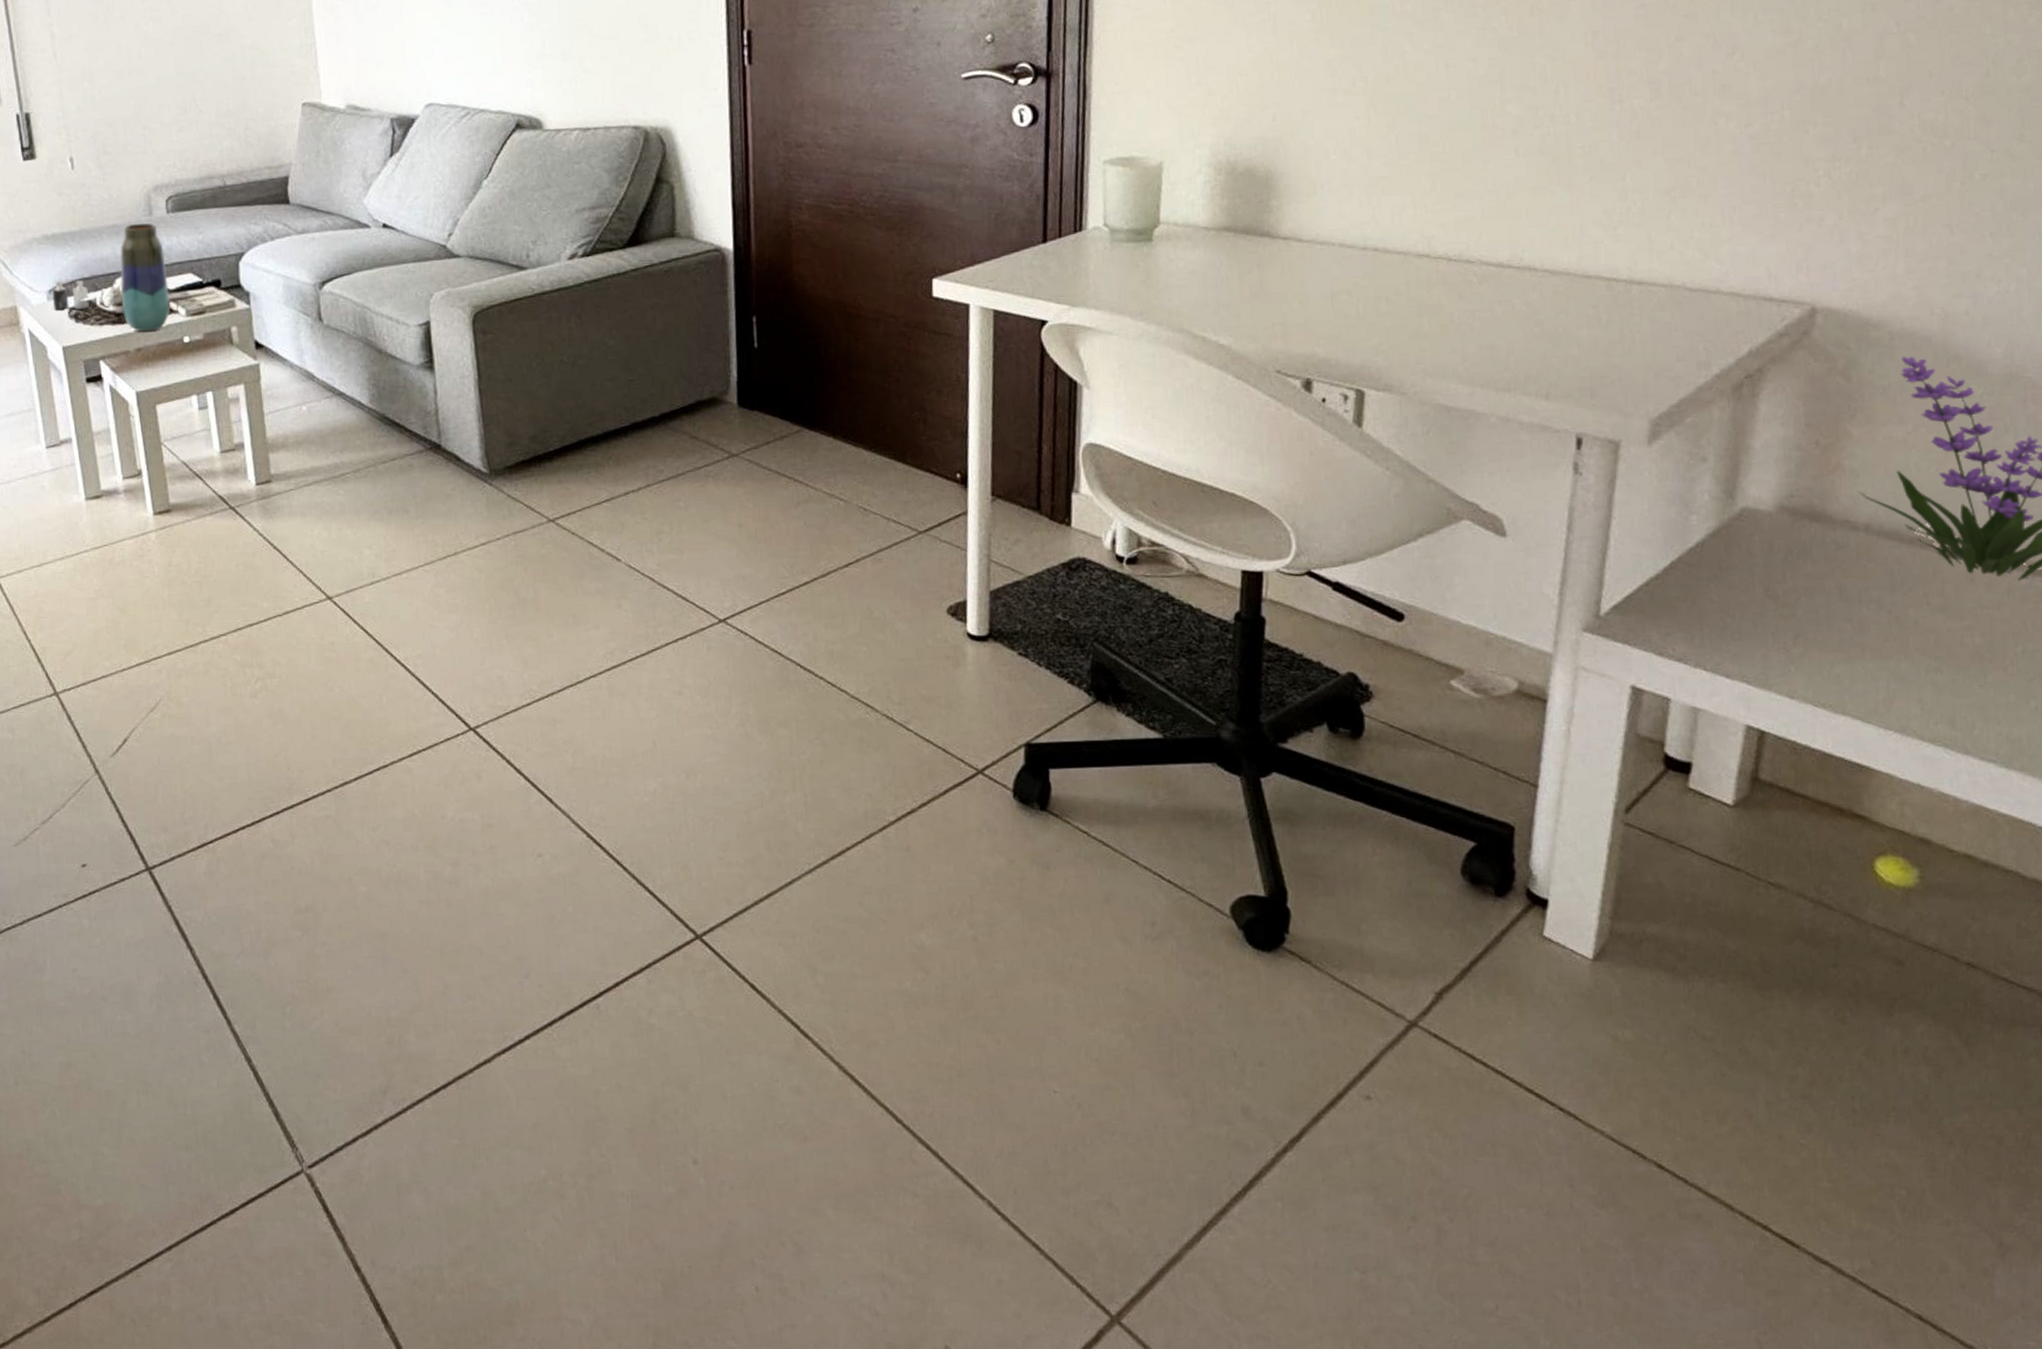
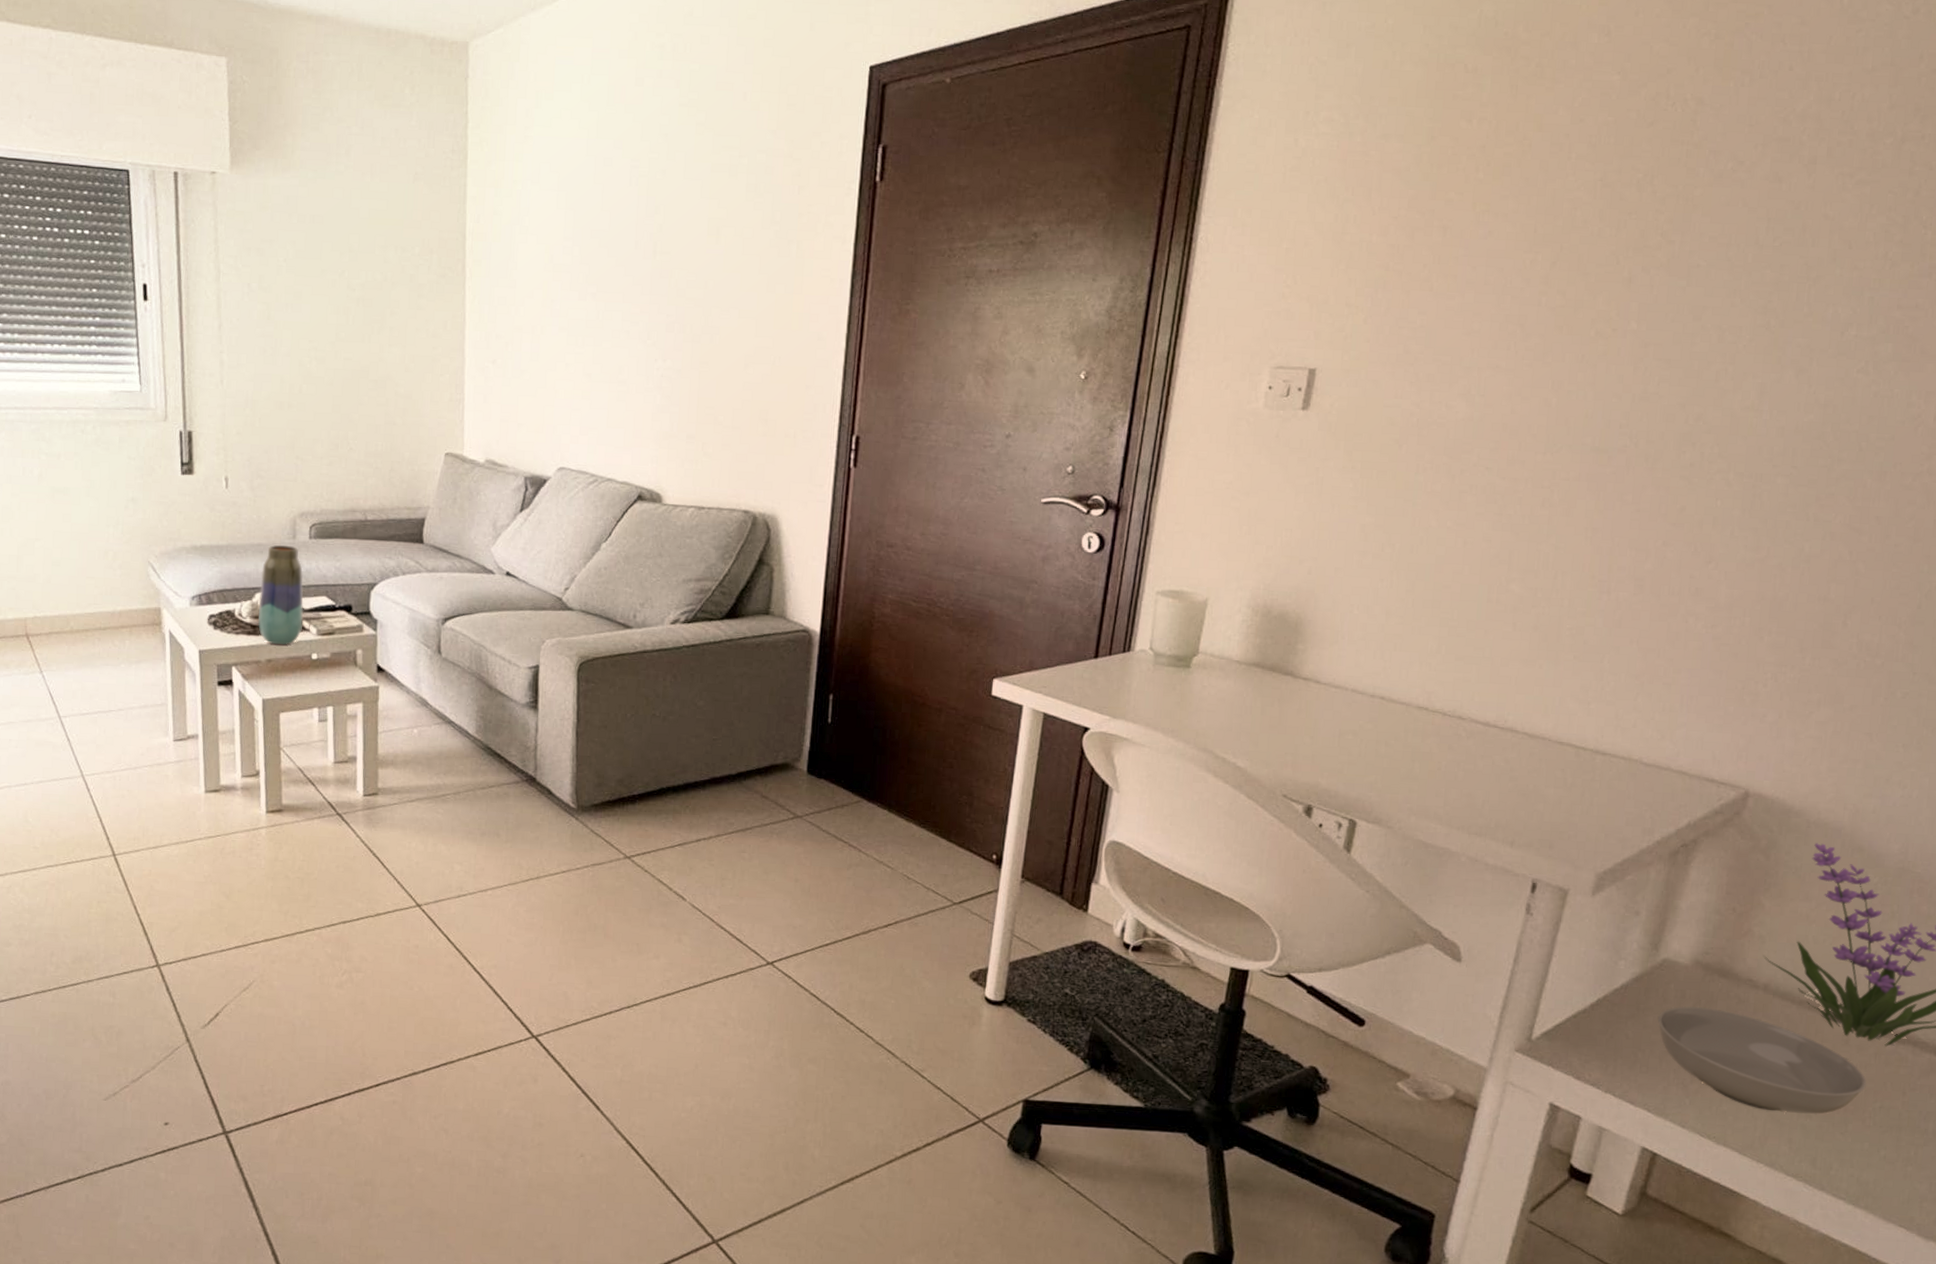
candle: present [52,280,89,310] -> none [194,589,229,618]
bowl: none [1744,558,2002,669] -> present [1657,1006,1867,1115]

